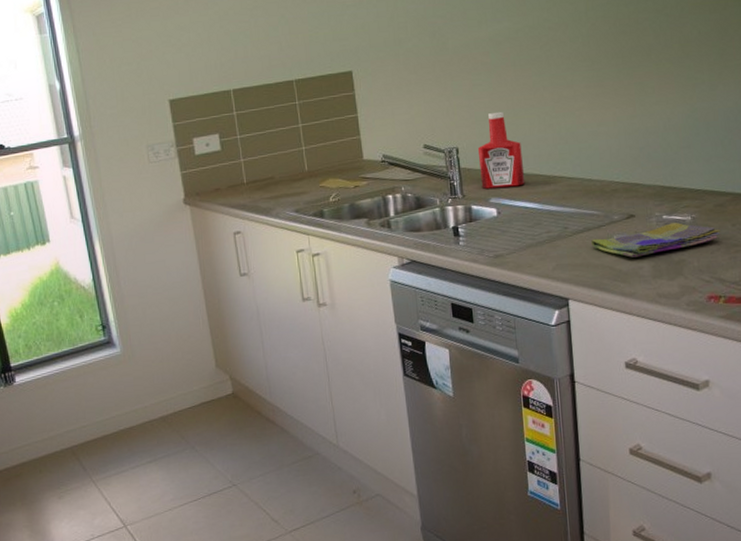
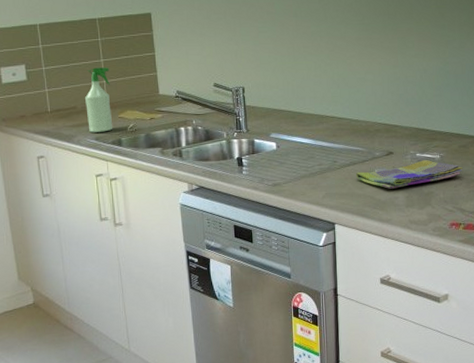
spray bottle: none [282,132,314,204] -> present [84,67,113,133]
ketchup bottle: present [477,111,526,189] -> none [261,56,302,125]

